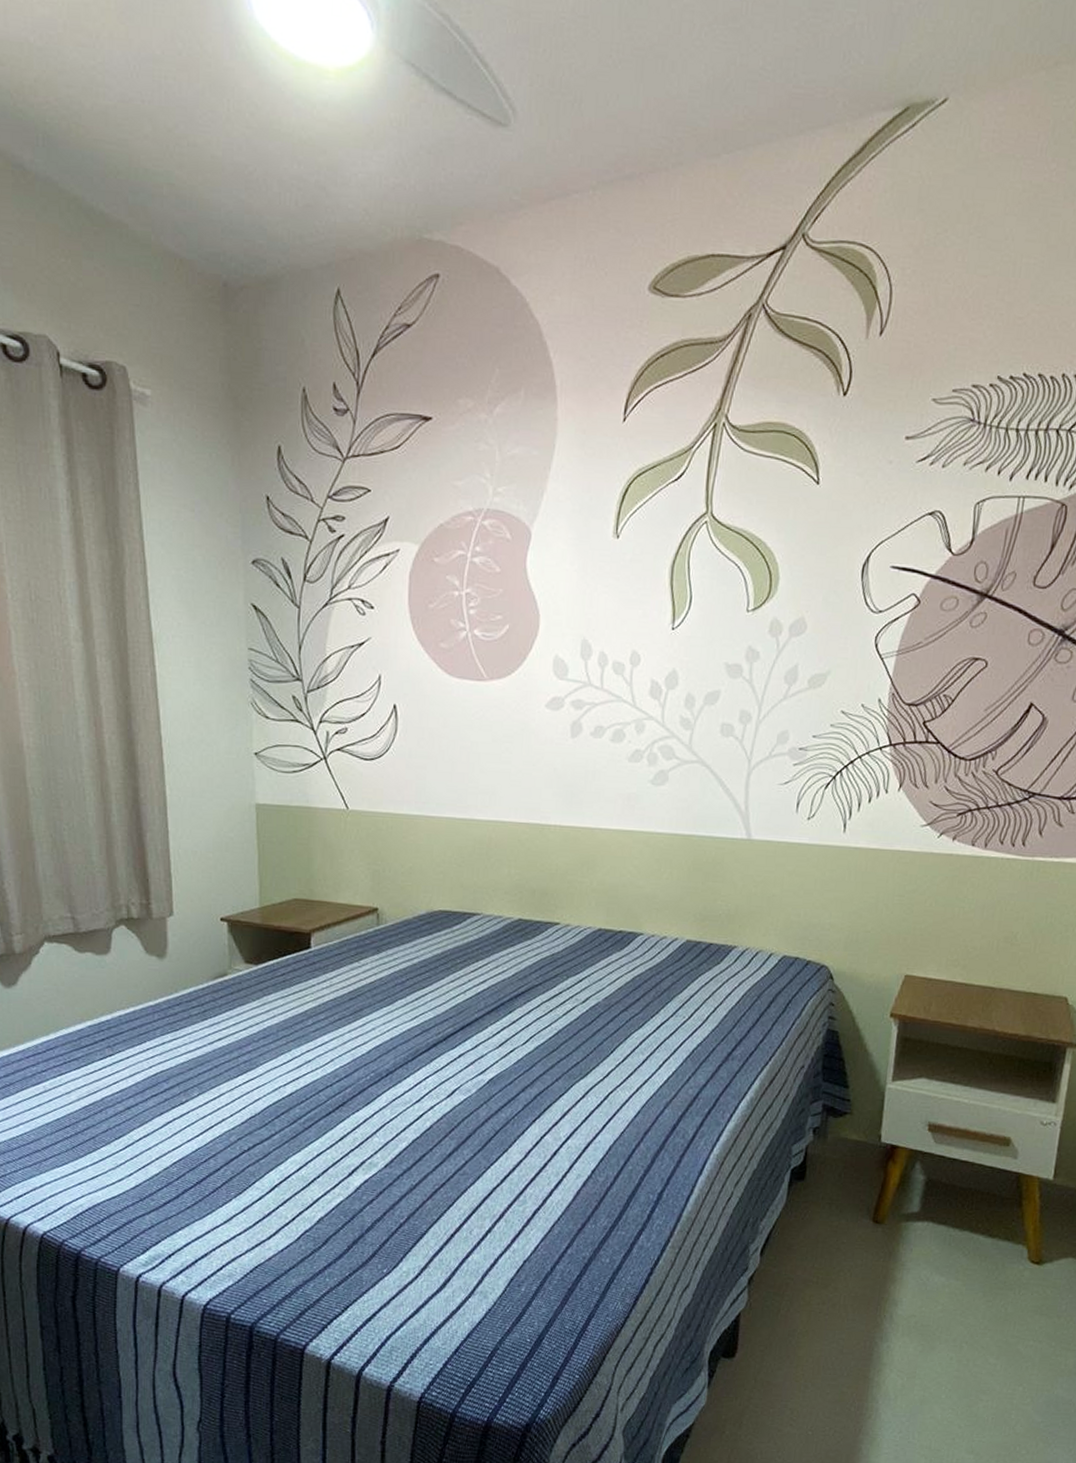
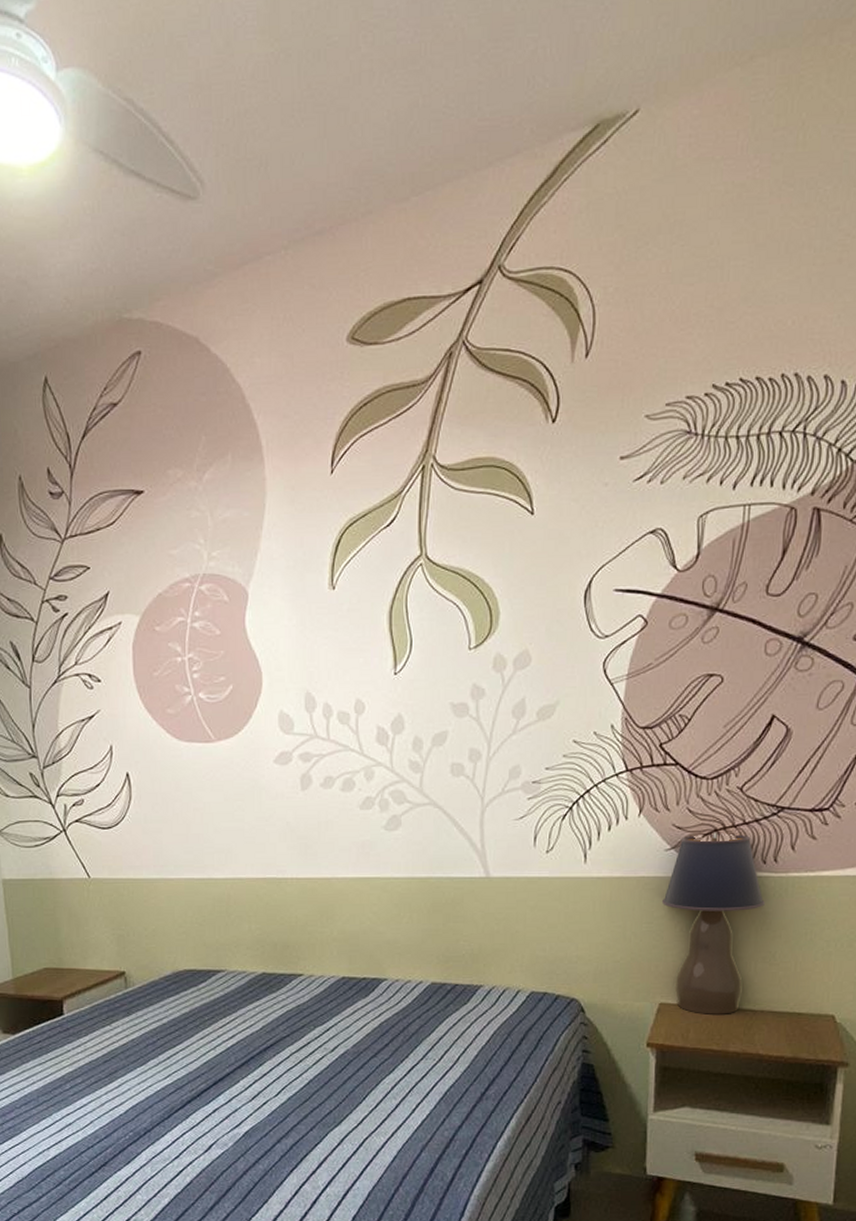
table lamp: none [914,812,1011,990] -> present [661,832,765,1014]

